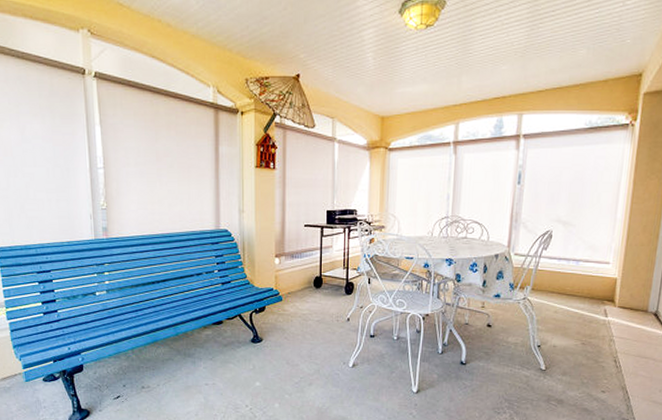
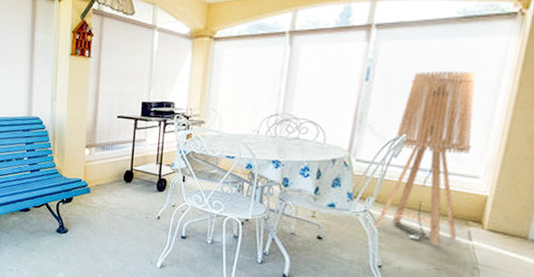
floor lamp: none [533,173,603,323] -> present [375,70,476,245]

